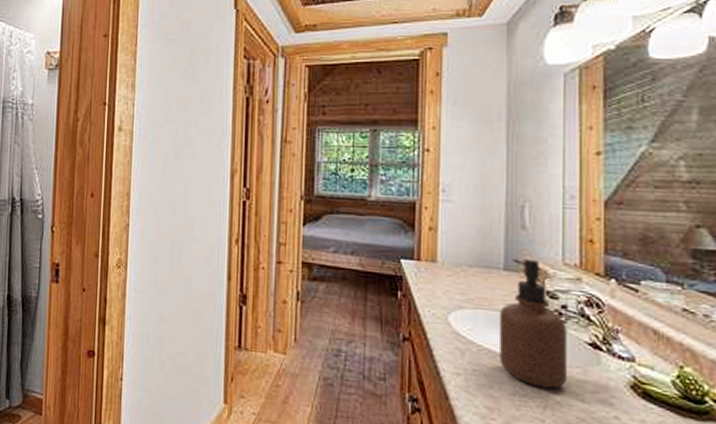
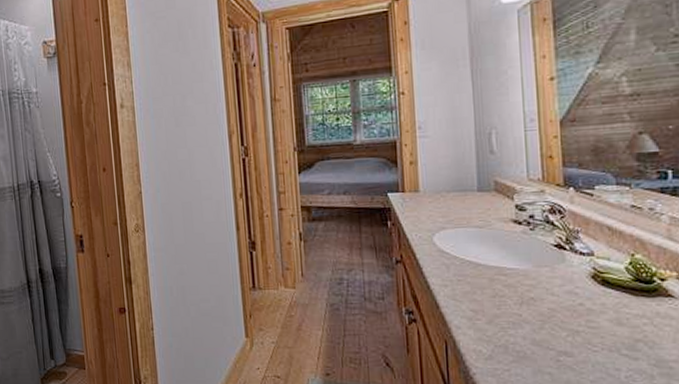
soap dispenser: present [498,258,568,389] -> none [476,178,539,288]

